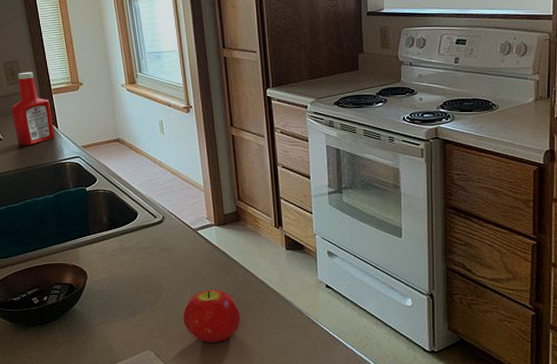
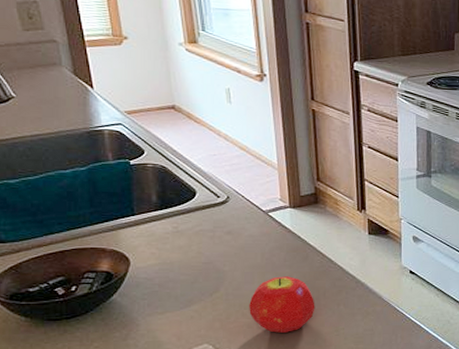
ketchup bottle: present [11,72,54,146] -> none [28,16,88,107]

